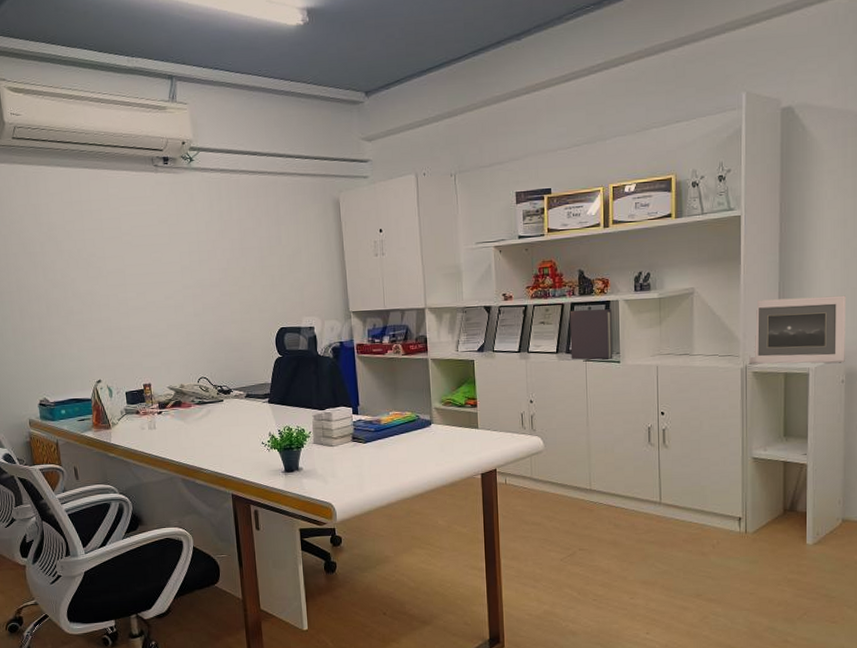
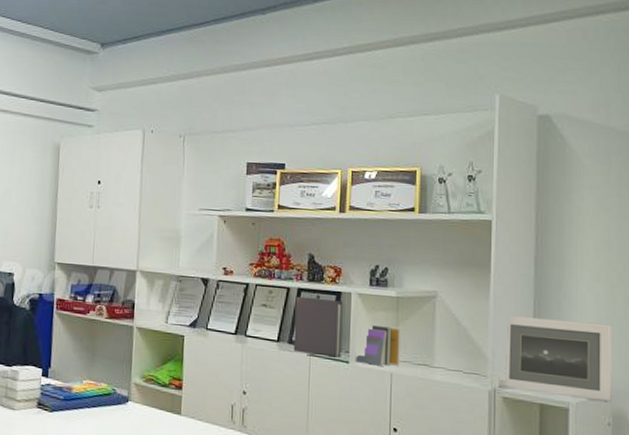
books: none [625,325,665,362] -> present [355,325,402,367]

